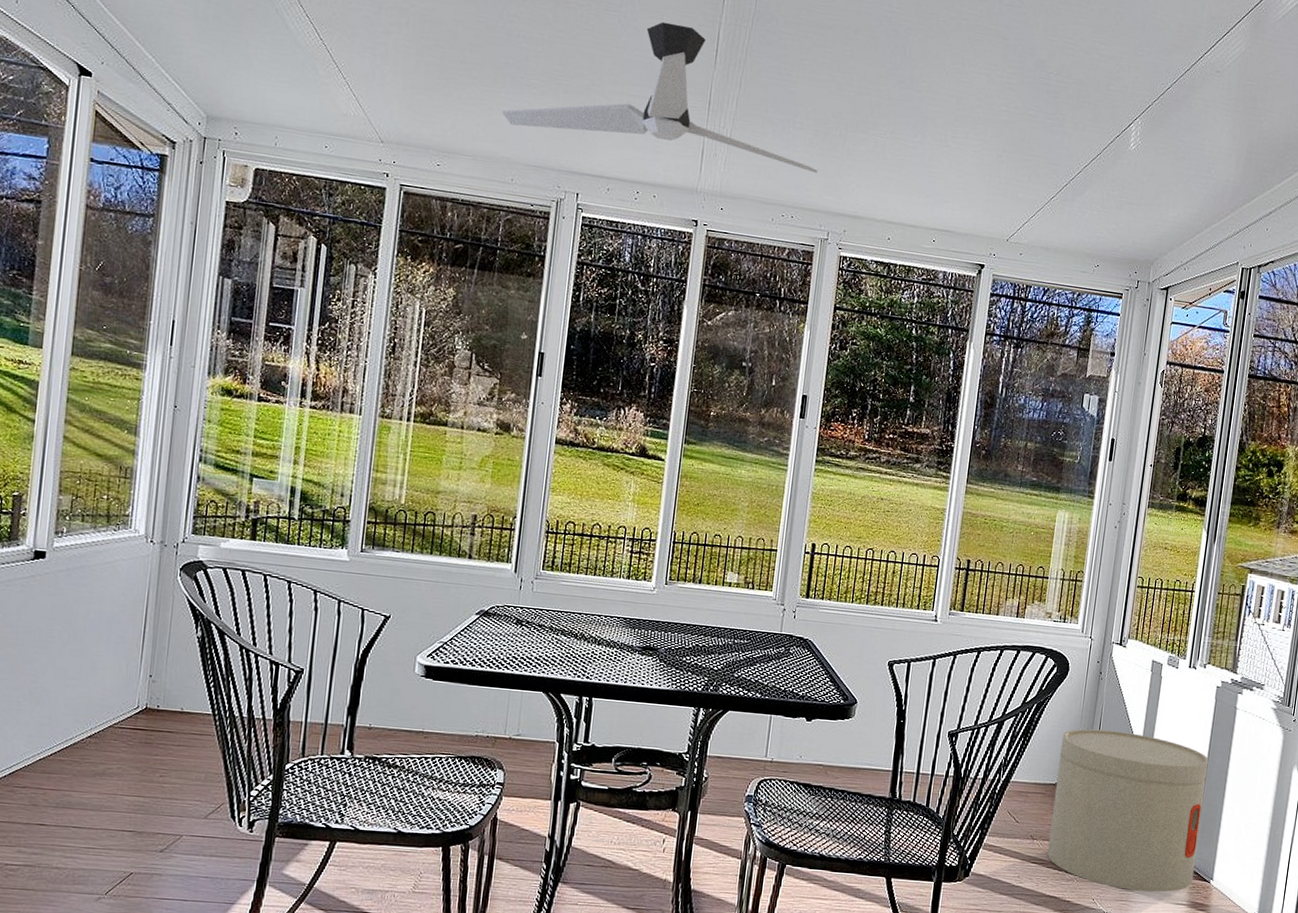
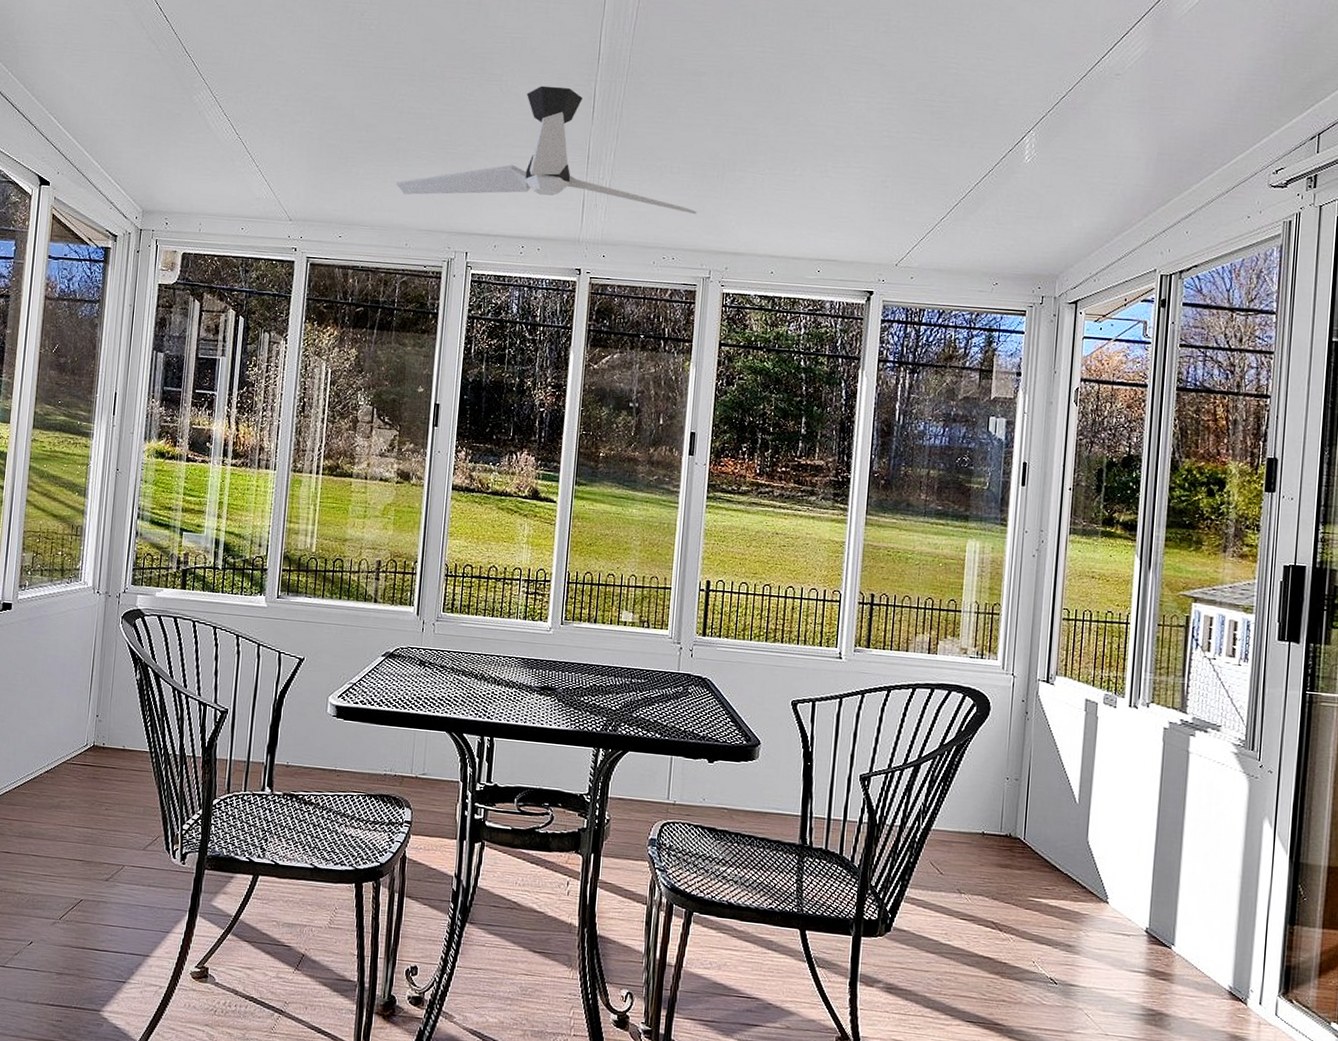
side table: present [1047,729,1209,892] -> none [977,773,1160,957]

